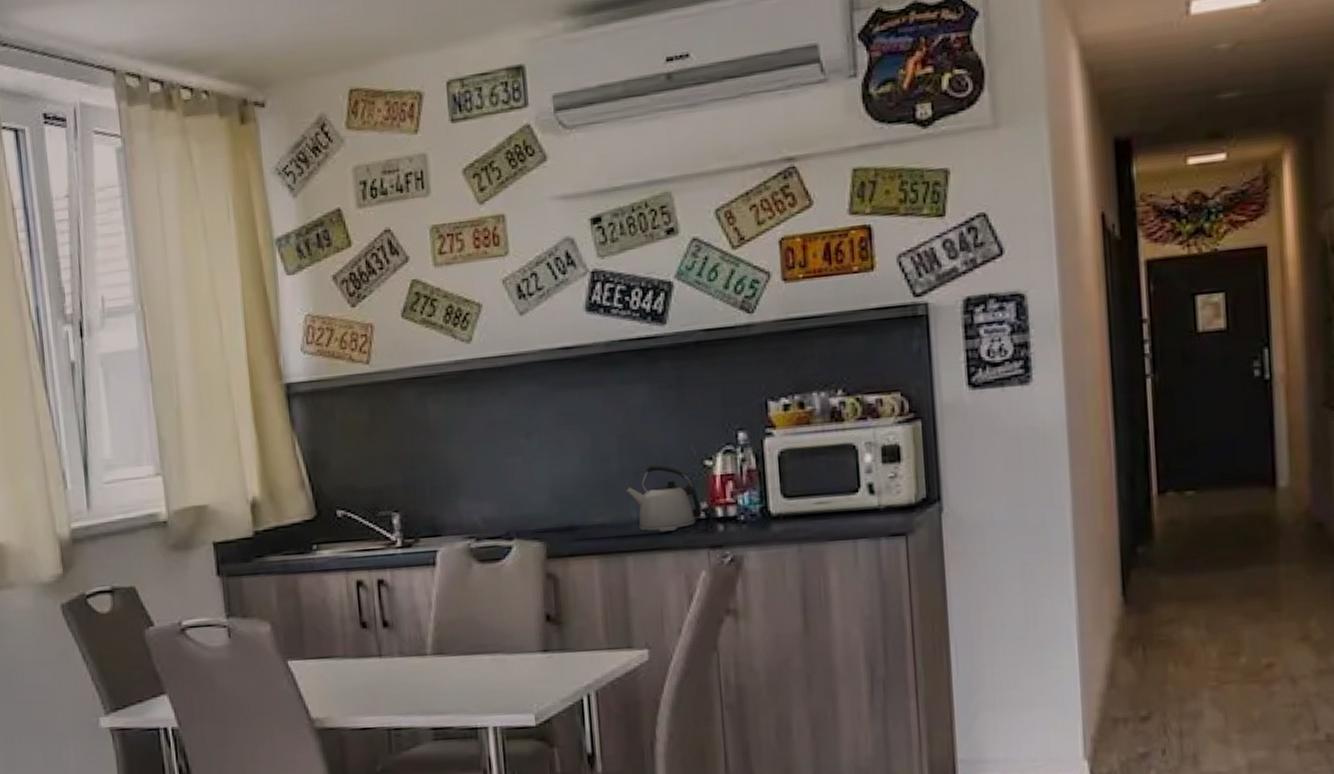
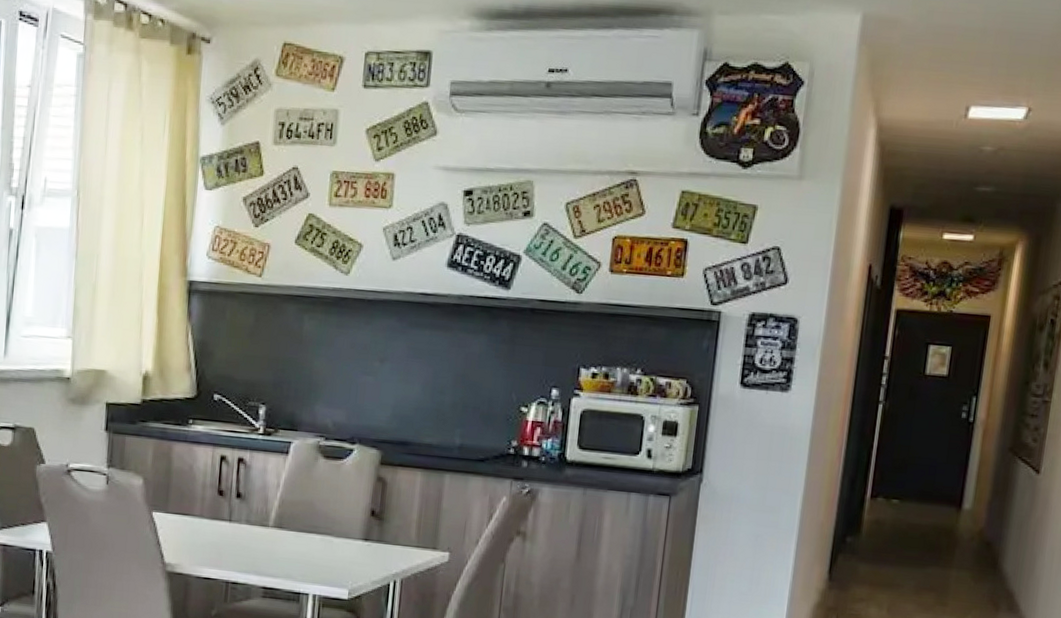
kettle: present [625,465,702,533] -> none [453,403,512,461]

